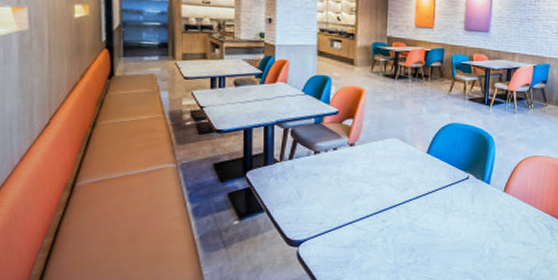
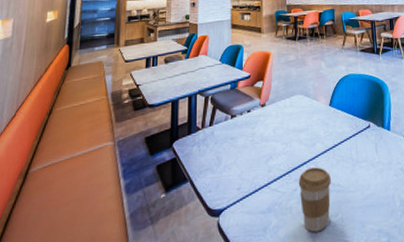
coffee cup: none [385,211,421,269] -> present [298,167,331,233]

